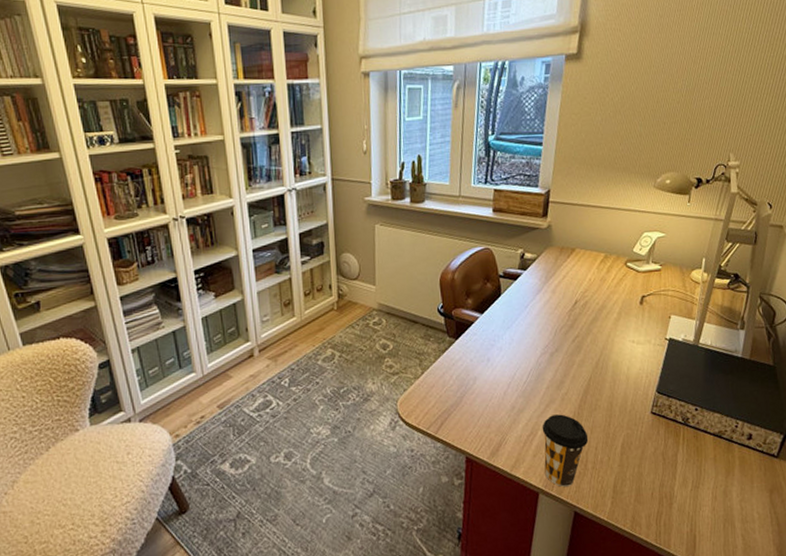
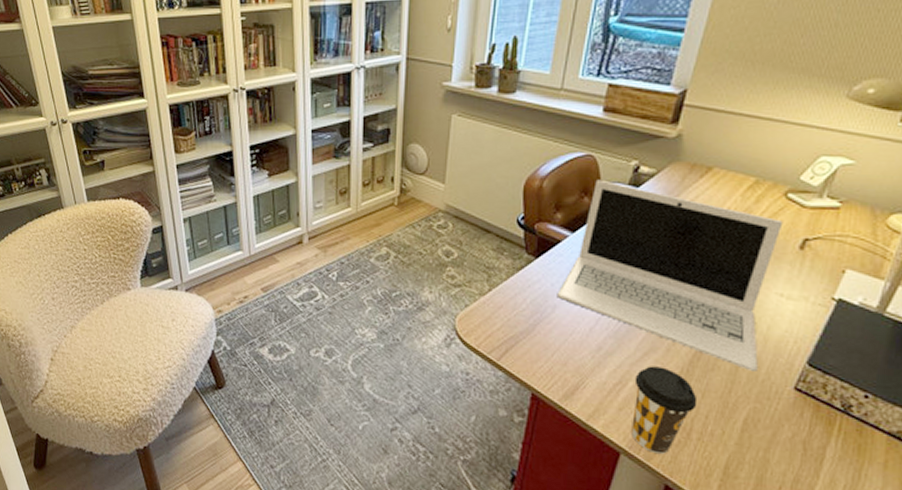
laptop: none [475,267,627,405] -> present [557,179,784,371]

